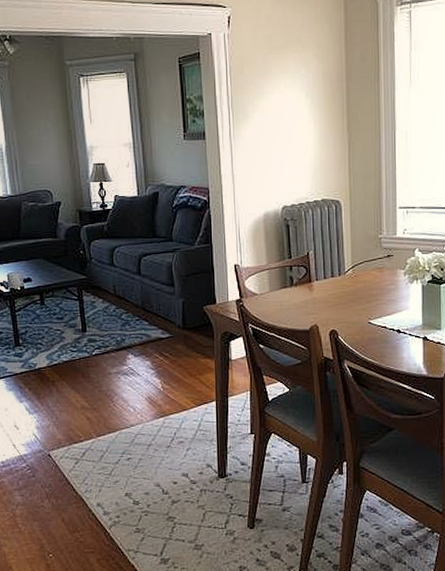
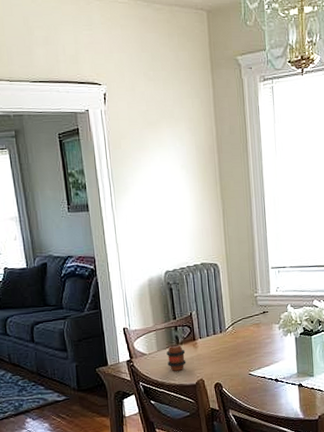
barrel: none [279,285,300,314] -> present [166,344,186,371]

